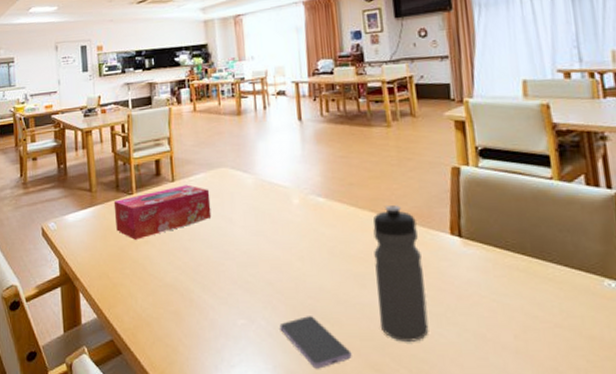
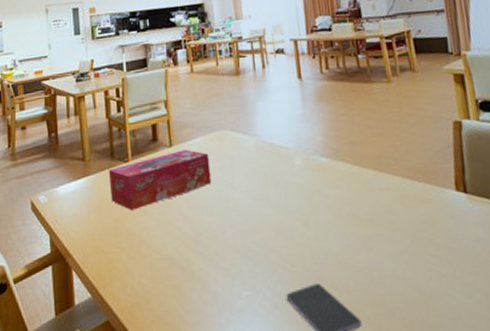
water bottle: present [372,205,429,342] -> none [377,163,440,306]

